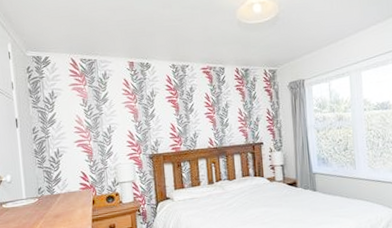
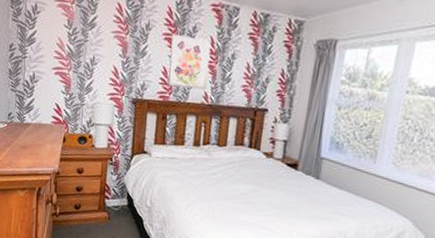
wall art: none [174,96,210,139] -> present [168,33,211,90]

